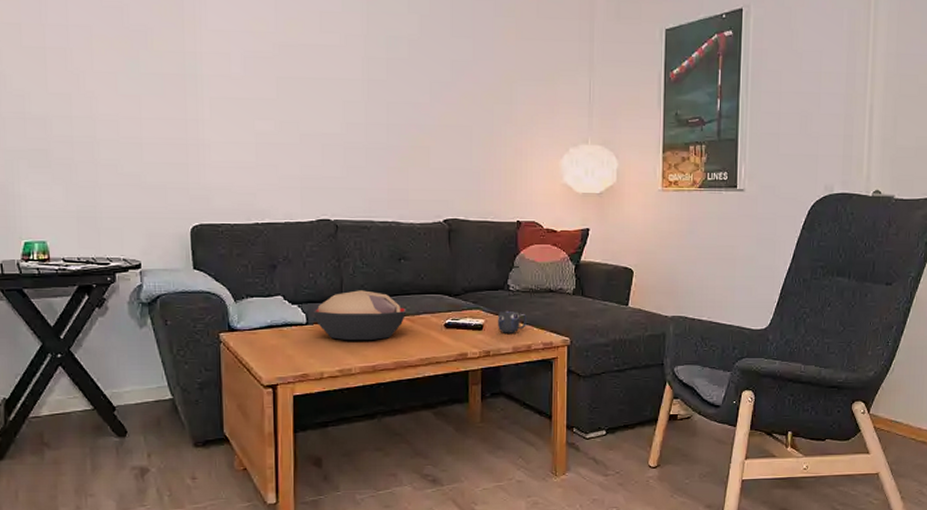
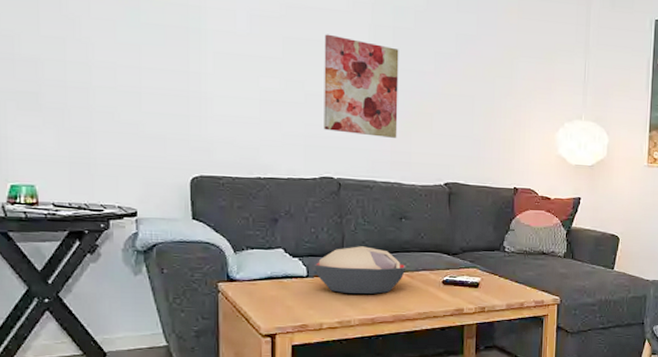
wall art: none [318,71,394,175] -> present [324,34,399,138]
mug: present [497,312,526,333] -> none [492,271,520,292]

